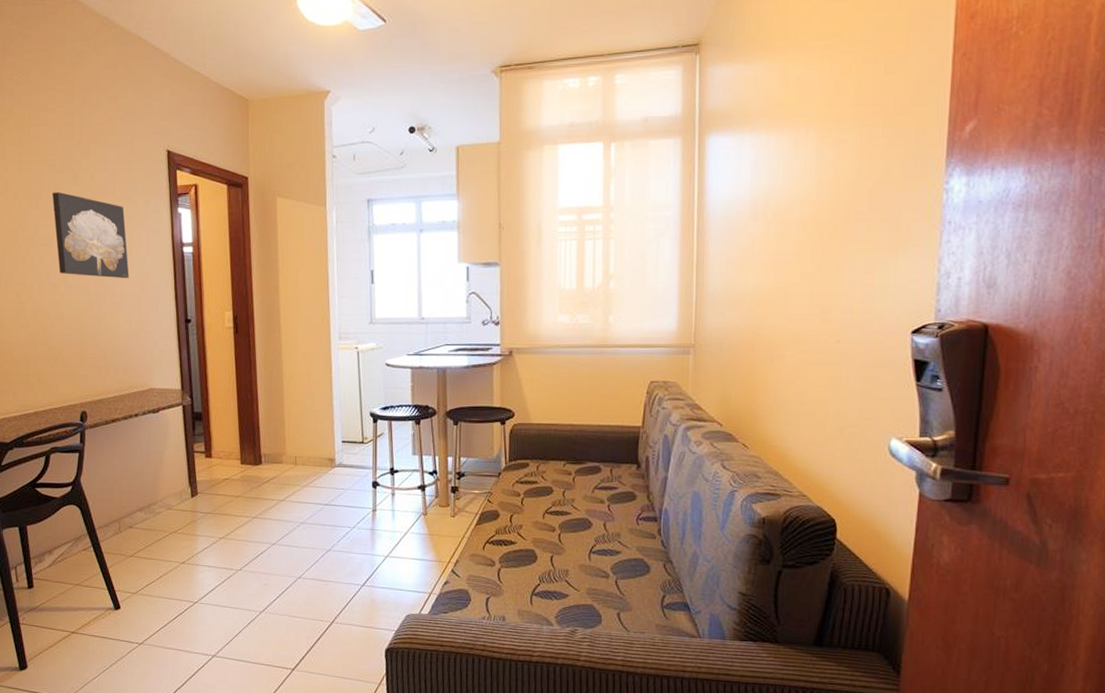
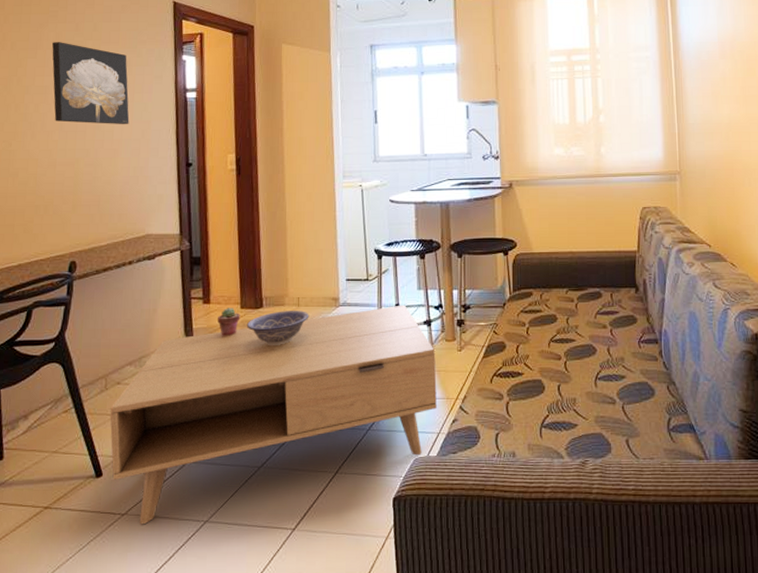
coffee table: none [124,469,430,654] -> present [110,304,437,525]
potted succulent: none [219,463,241,491] -> present [218,308,241,337]
decorative bowl: none [246,468,306,501] -> present [246,311,309,345]

